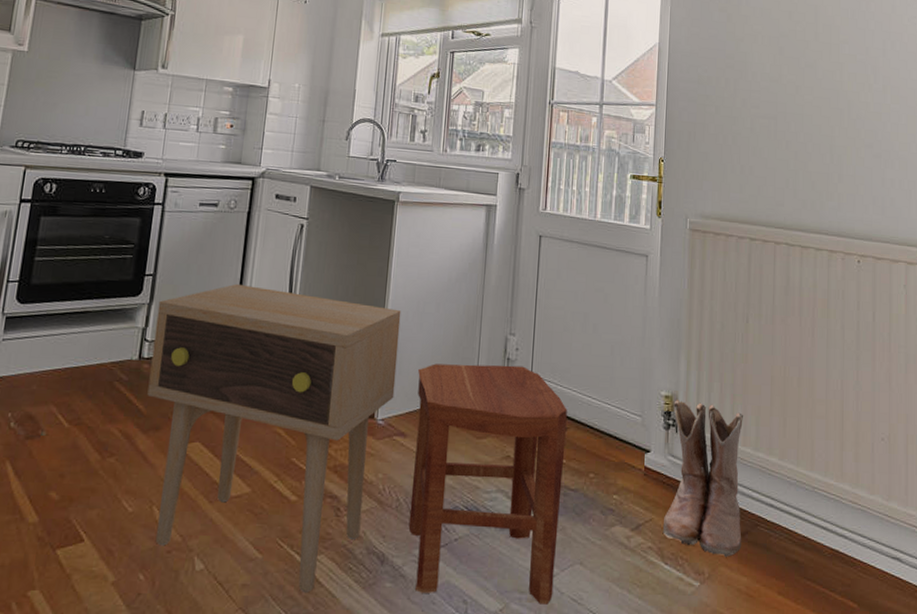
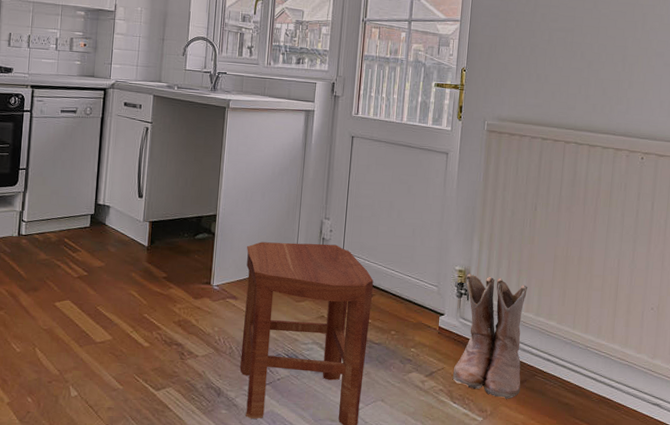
side table: present [147,283,401,593] -> none [26,176,232,416]

